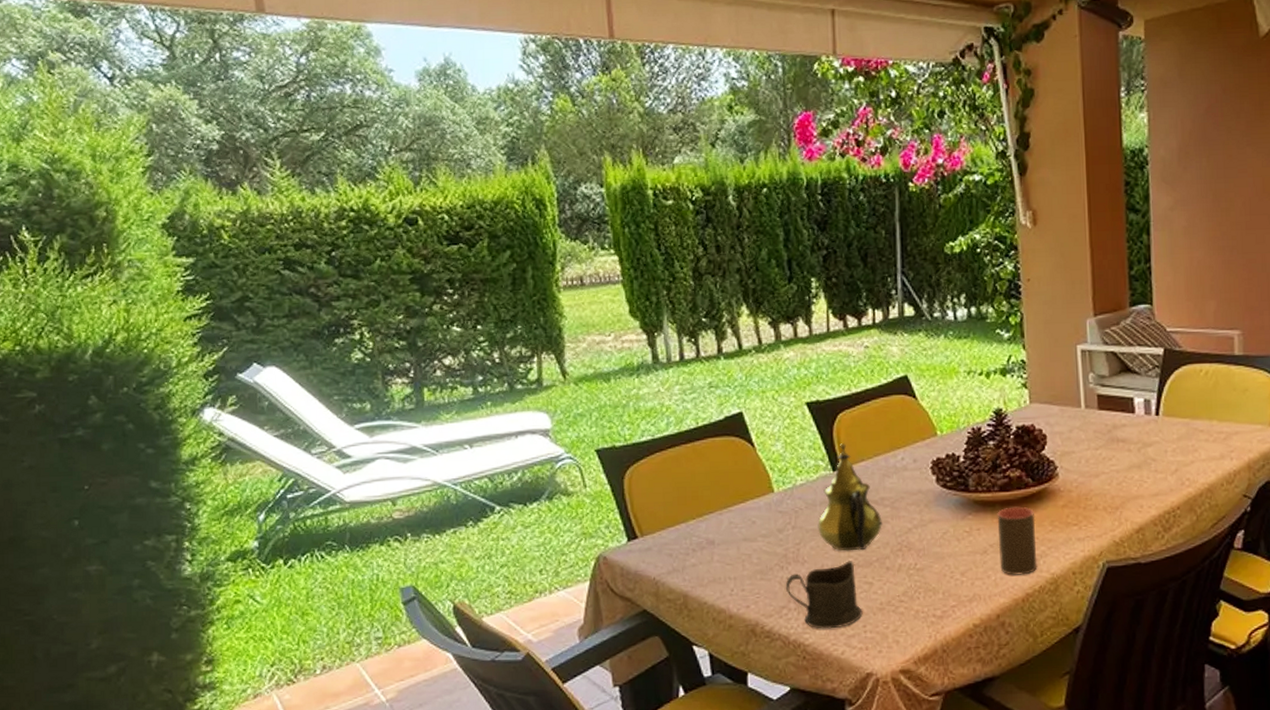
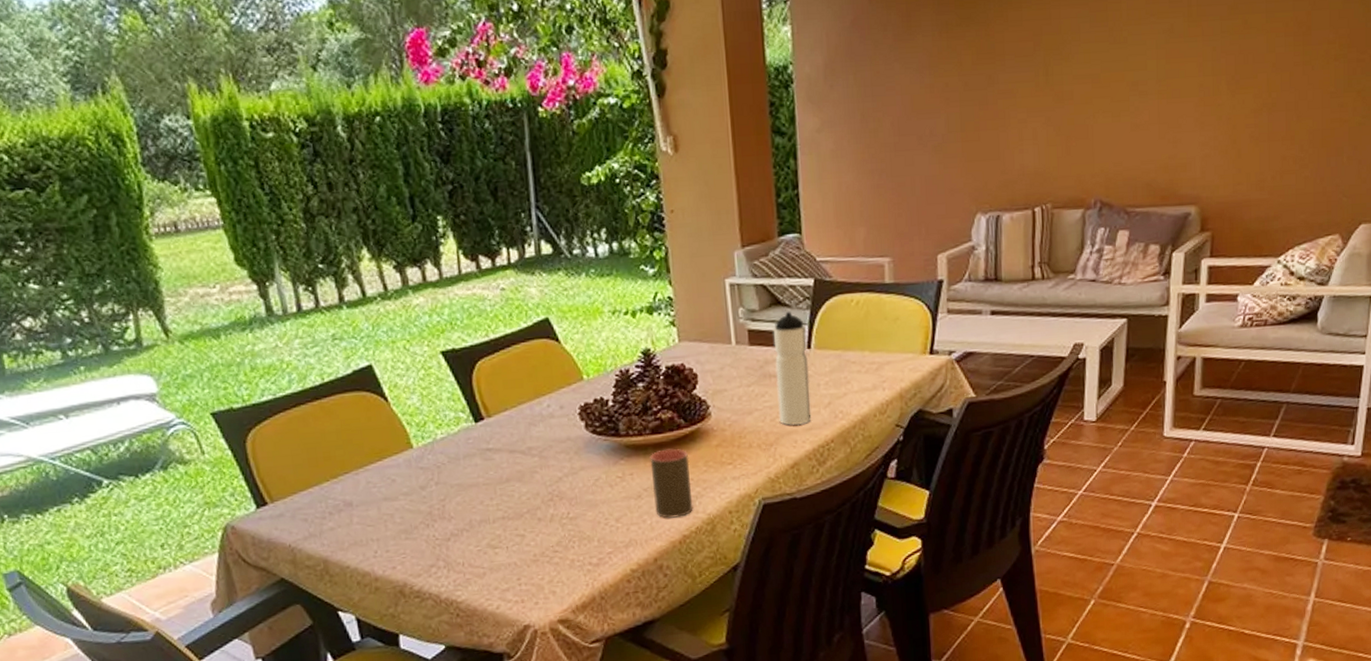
cup: present [785,560,863,629] -> none [432,513,516,585]
teapot: present [817,442,882,551] -> none [462,391,531,505]
water bottle: none [1122,378,1158,491] -> present [773,311,812,426]

